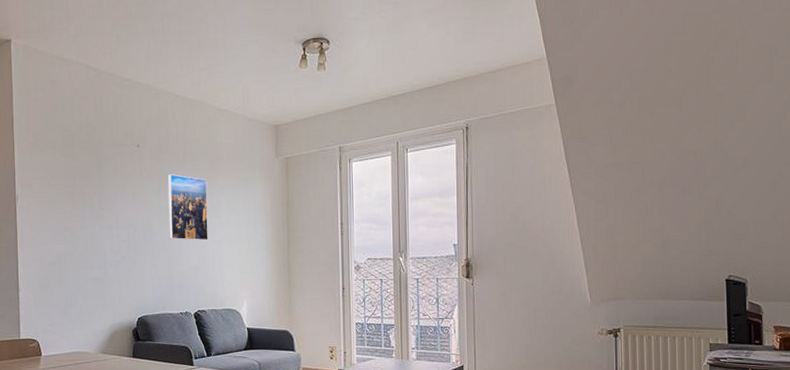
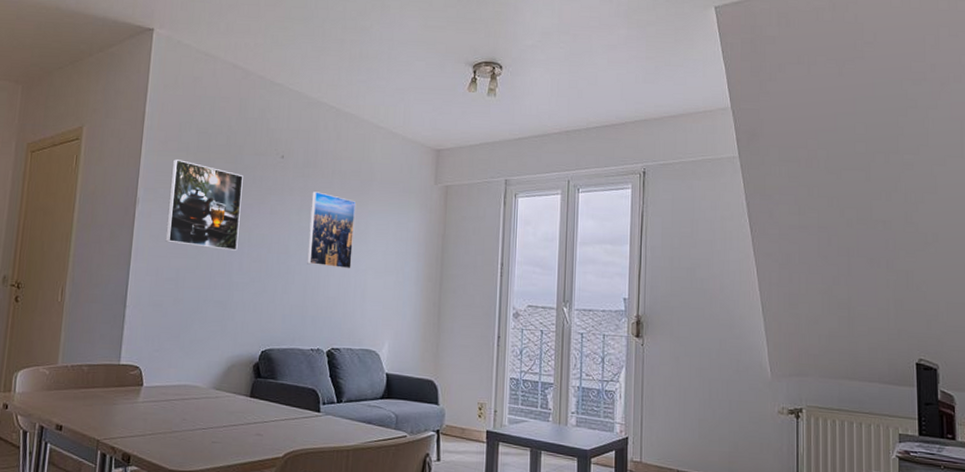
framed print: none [43,157,108,234] -> present [165,159,243,251]

